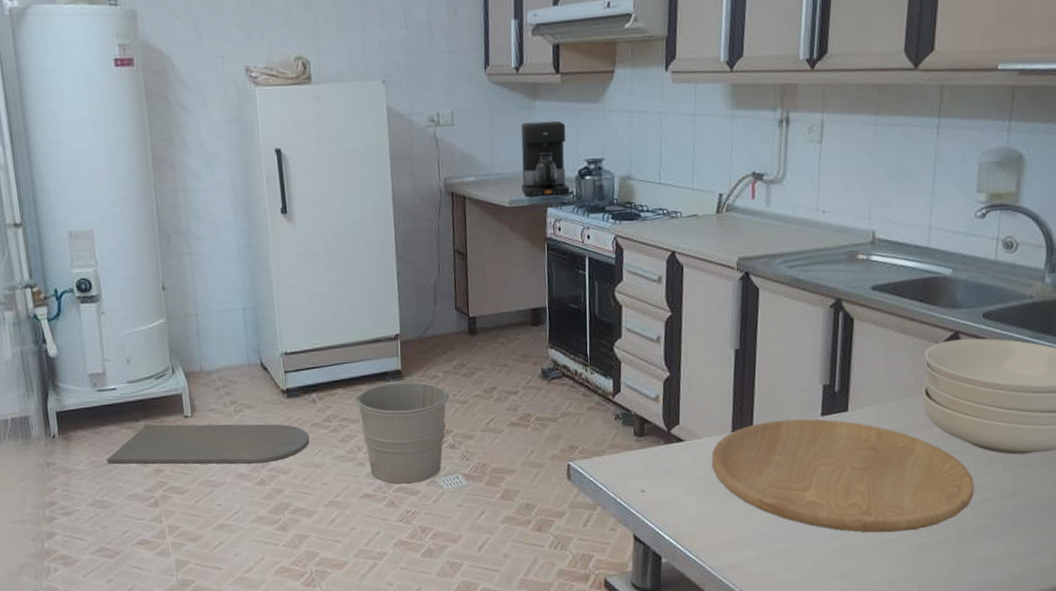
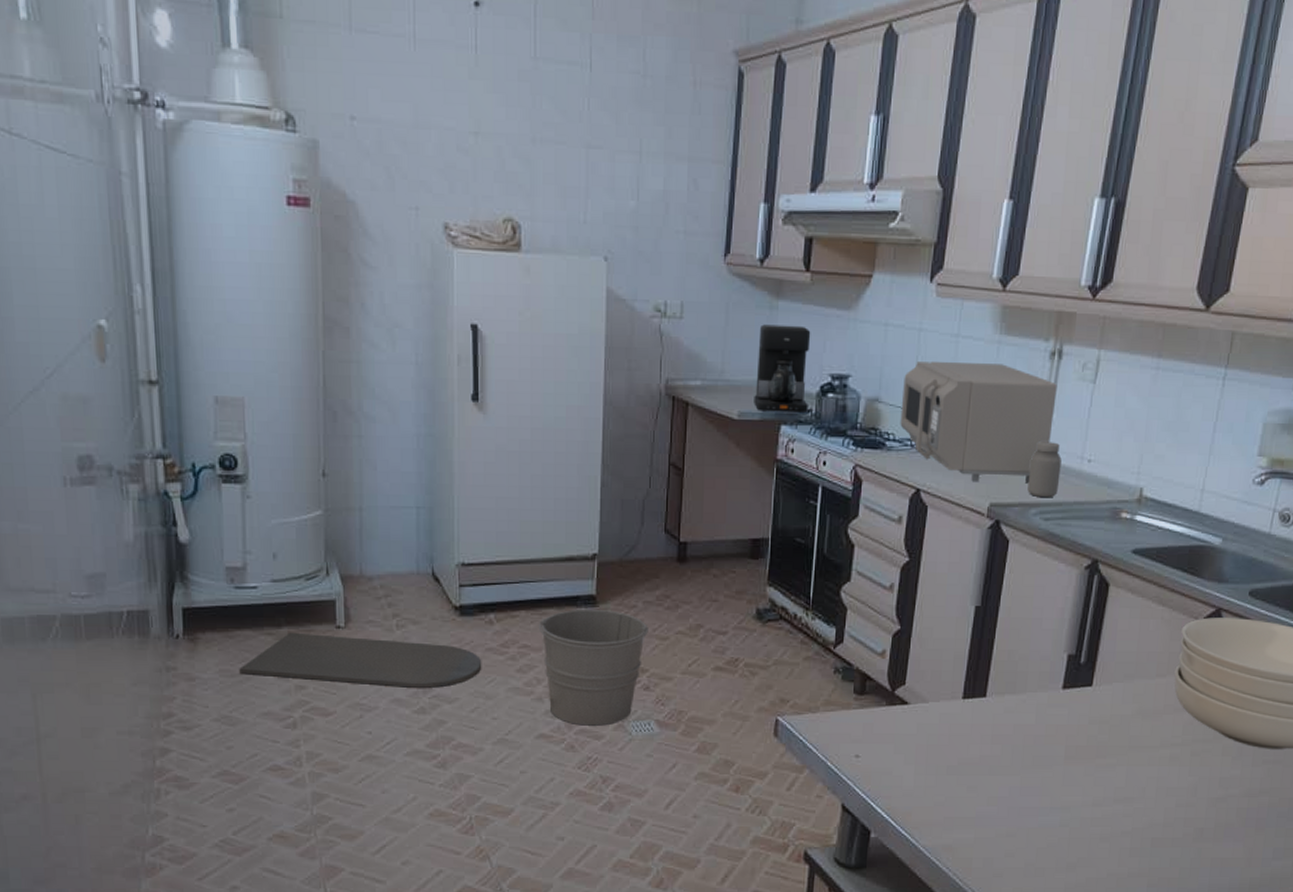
microwave: none [651,135,788,241] -> present [900,361,1057,484]
cutting board: present [711,419,974,533] -> none [936,690,1220,824]
jar: none [770,198,799,249] -> present [1027,441,1062,498]

